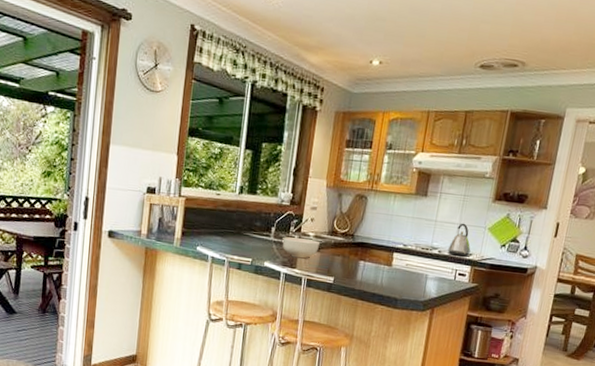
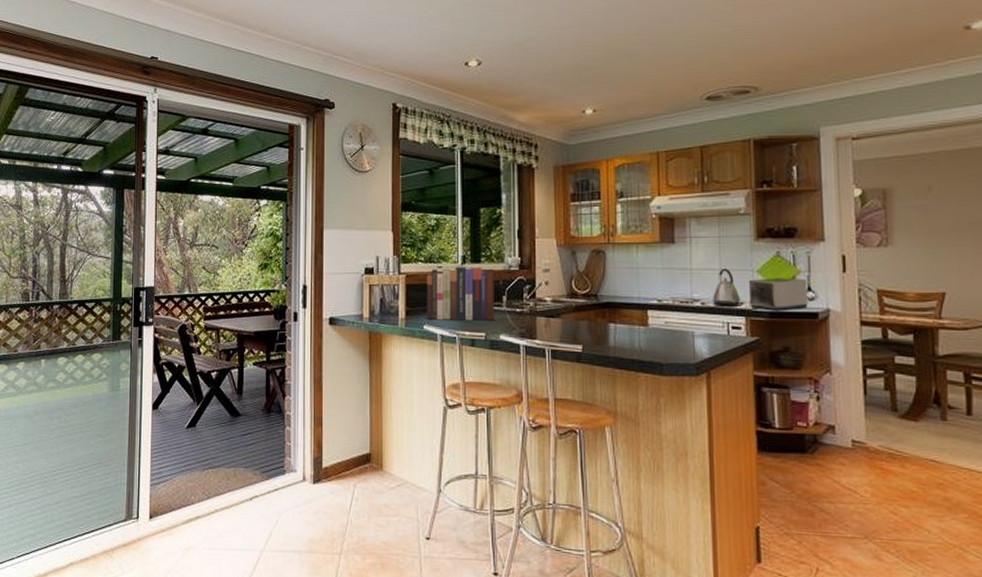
books: none [200,195,268,249] -> present [426,266,494,321]
bowl: present [282,236,321,259] -> none [517,305,560,327]
toaster: none [477,235,526,265] -> present [748,277,808,311]

